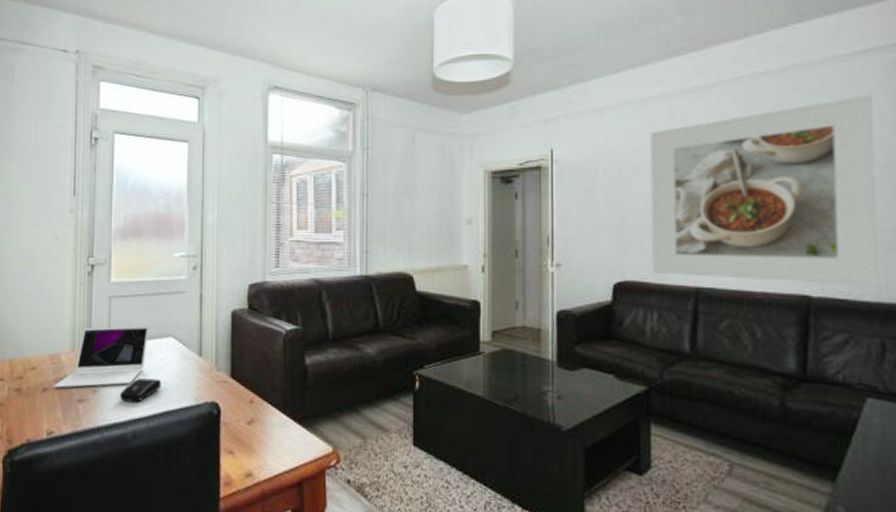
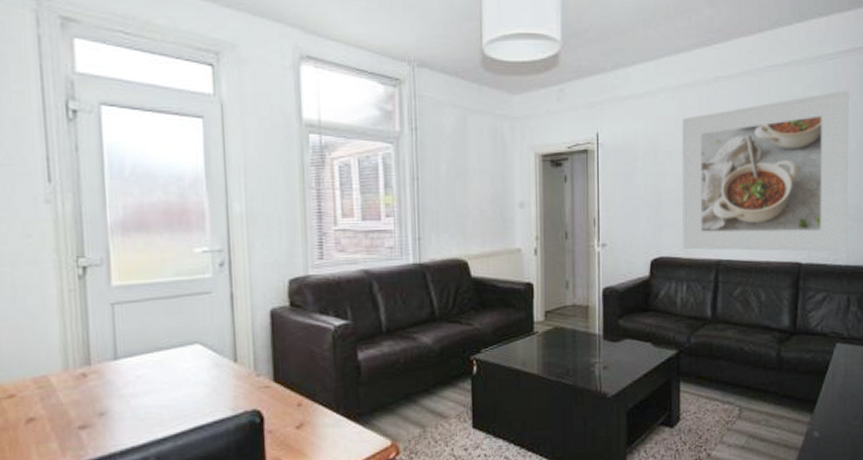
laptop: present [54,325,149,388] -> none [43,333,168,416]
computer mouse: present [120,378,162,402] -> none [136,392,189,422]

